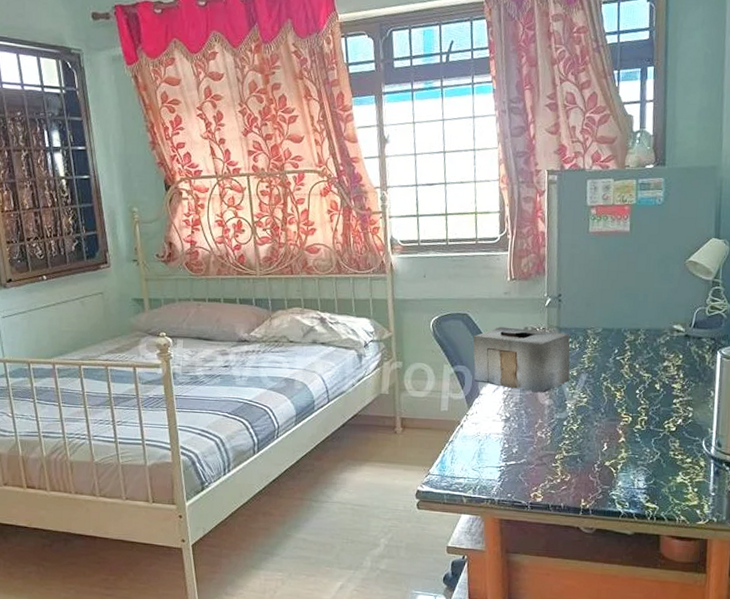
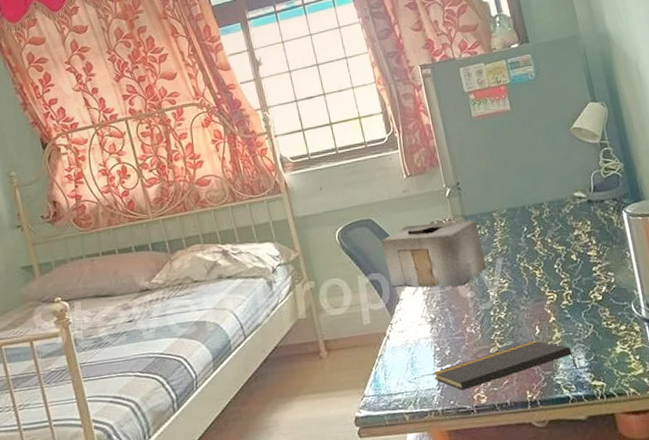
notepad: none [498,455,636,489] -> present [434,340,578,391]

